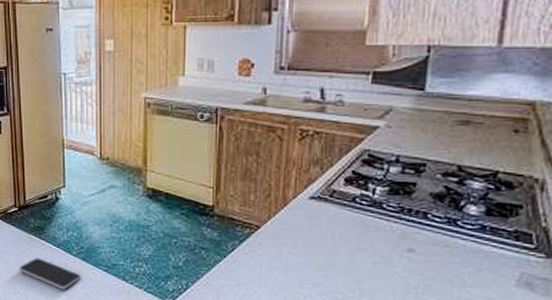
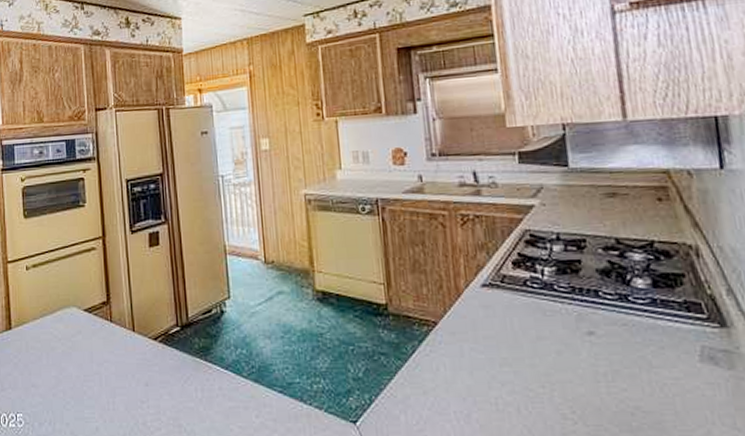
smartphone: present [19,258,81,289] -> none [184,385,255,420]

